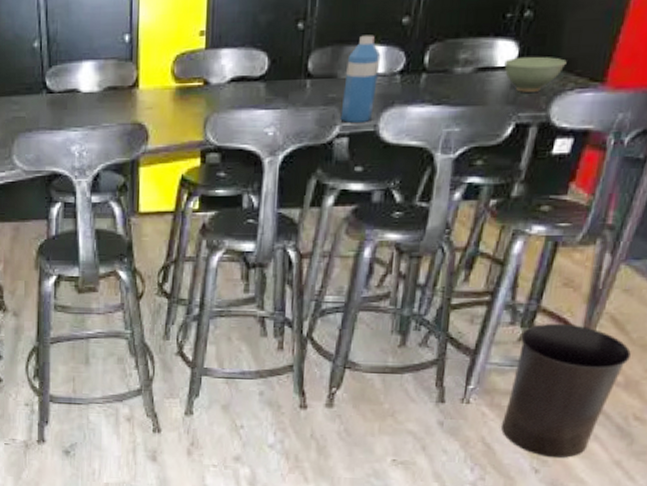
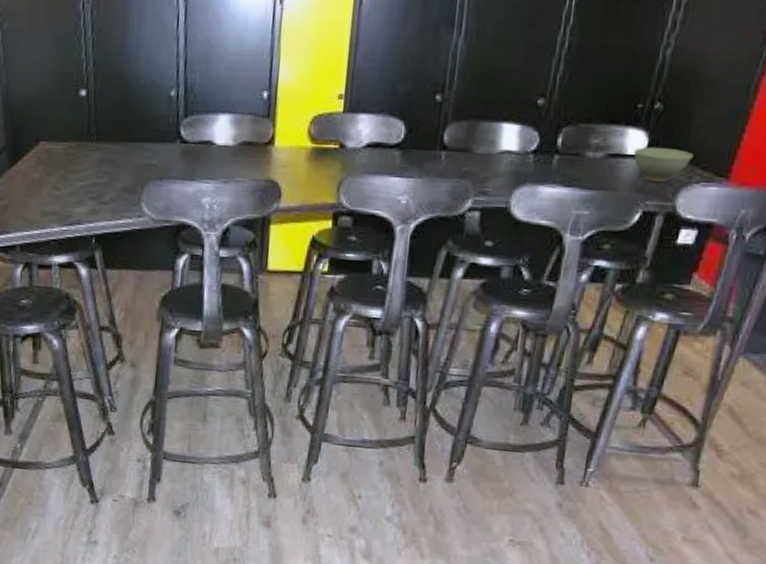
water bottle: present [340,35,381,123] -> none [473,112,516,198]
waste bin: present [501,323,631,458] -> none [619,410,747,547]

